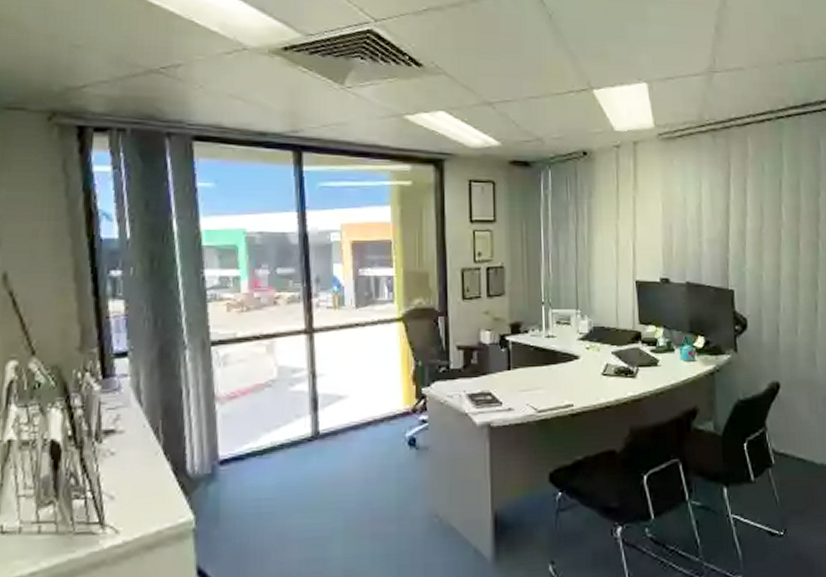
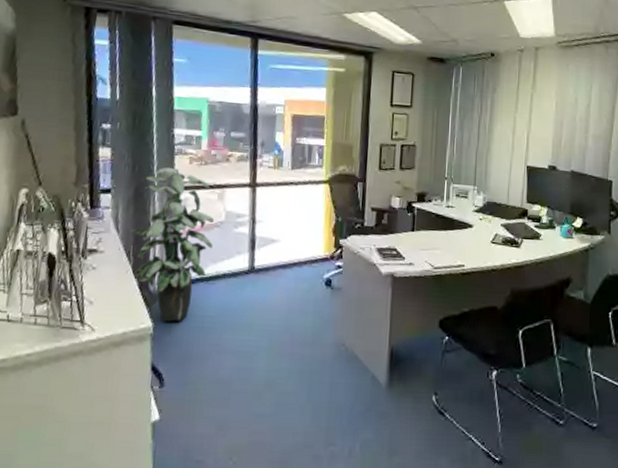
indoor plant: none [155,317,264,512] -> present [129,167,214,322]

